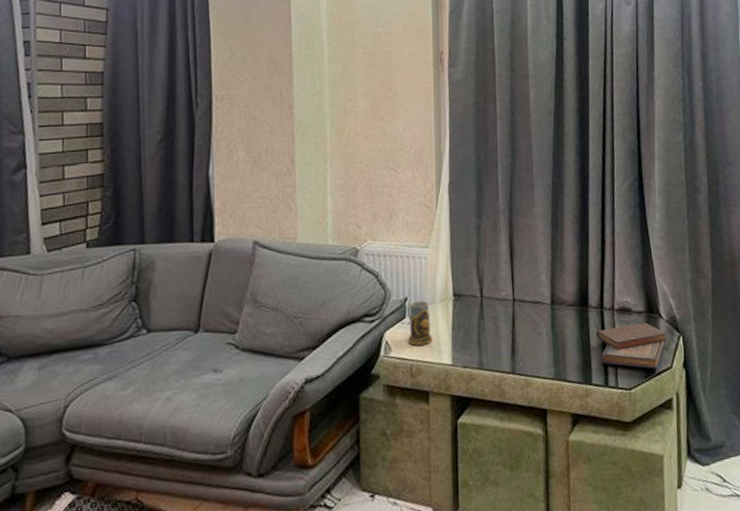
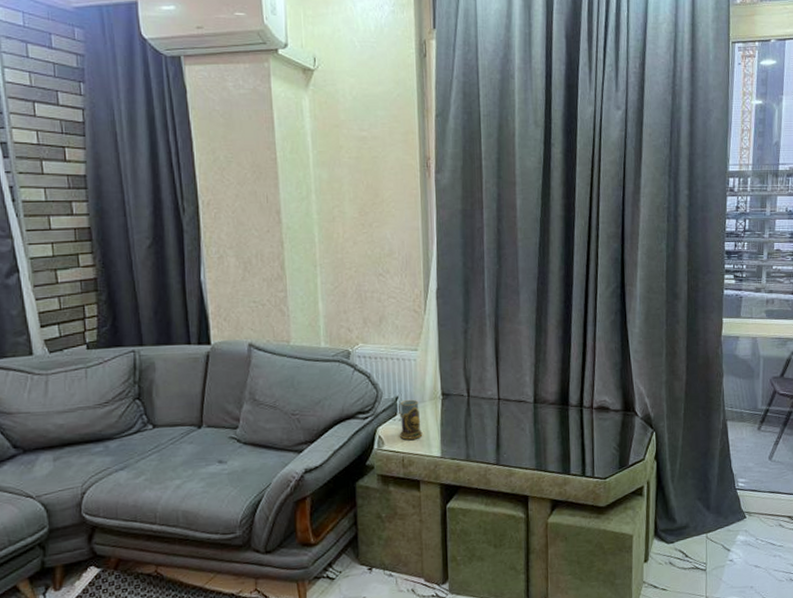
diary: present [596,322,668,369] -> none [575,419,642,461]

